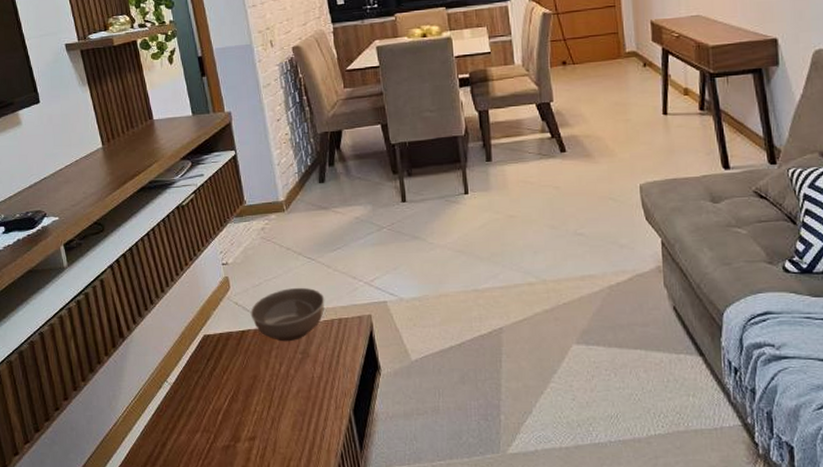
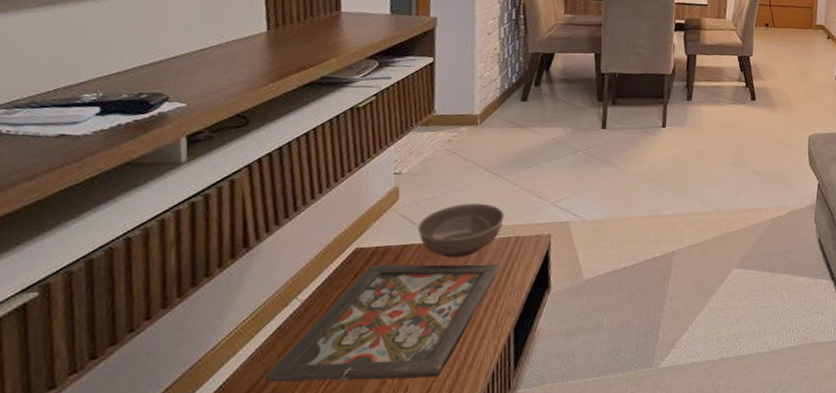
decorative tray: none [155,346,330,457] -> present [264,263,501,383]

